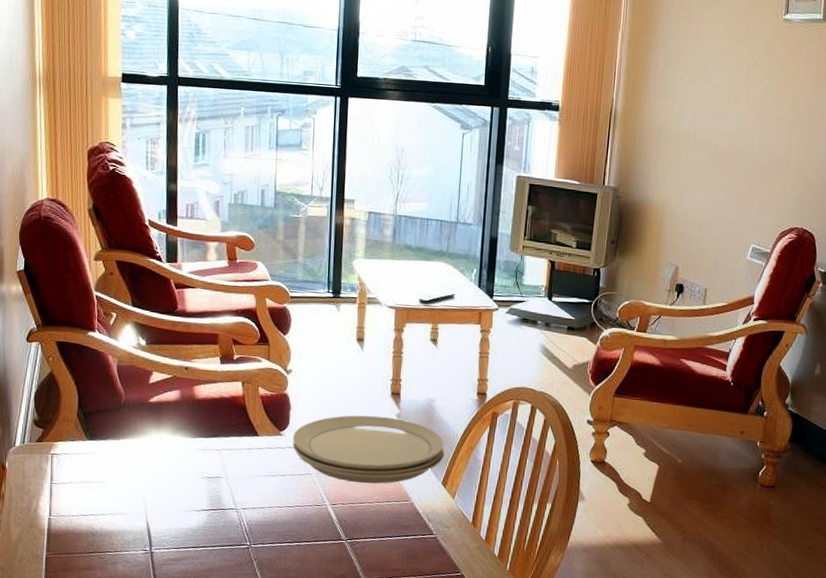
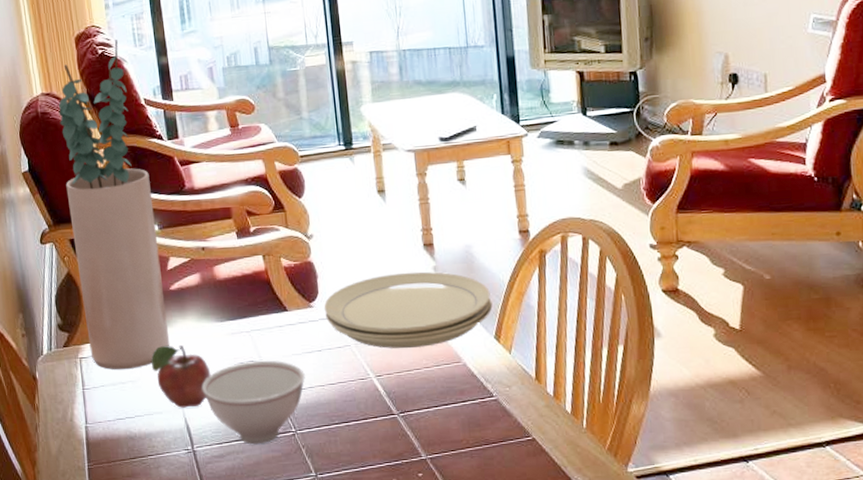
vase: none [59,159,144,470] -> present [58,40,170,370]
fruit: none [121,452,178,512] -> present [151,345,211,408]
bowl: none [167,477,266,553] -> present [201,360,305,445]

